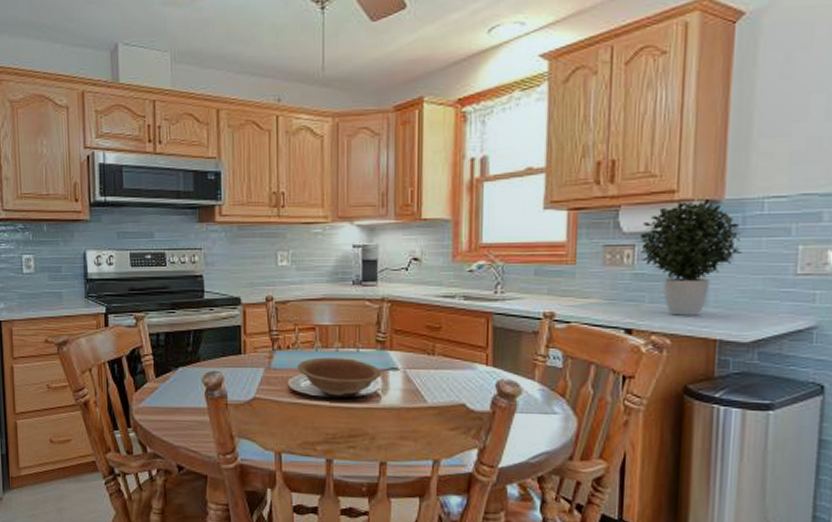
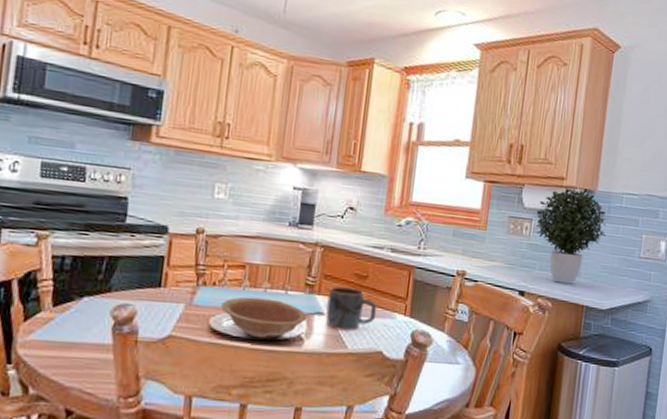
mug: none [400,340,455,385] -> present [325,286,377,332]

